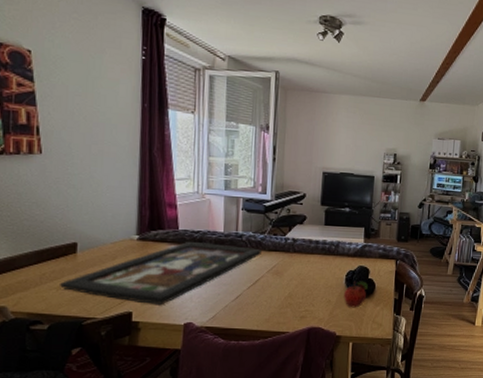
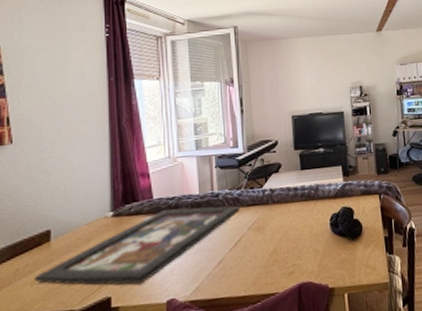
fruit: present [344,280,368,308] -> none [331,222,355,255]

